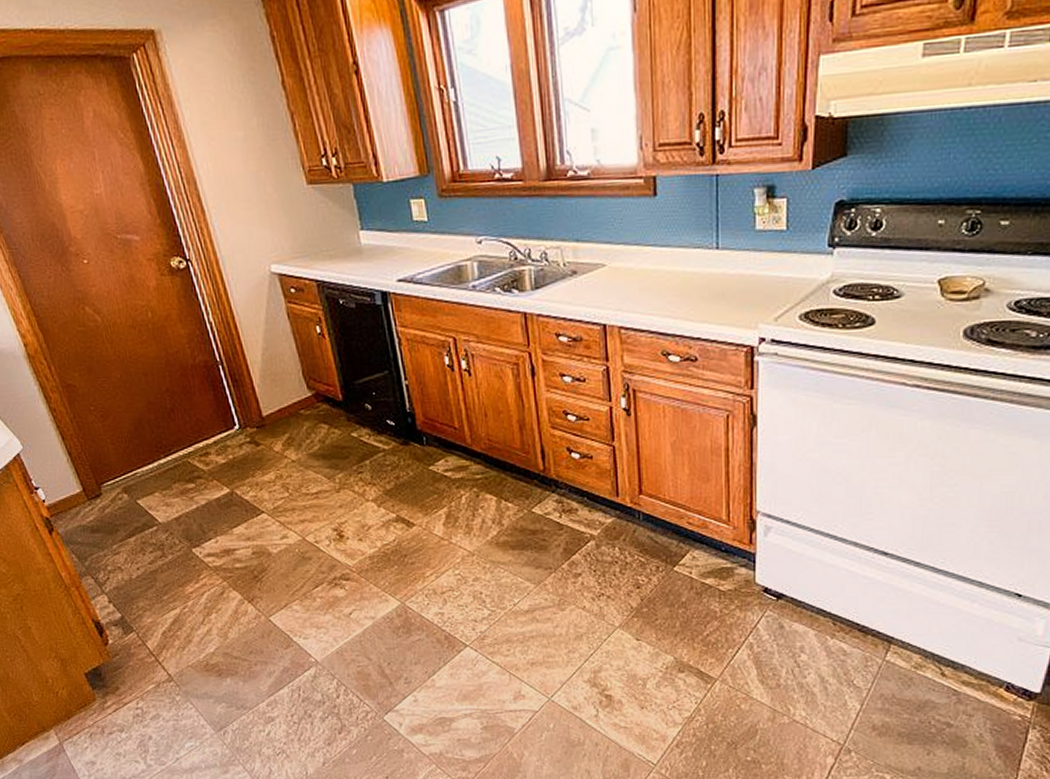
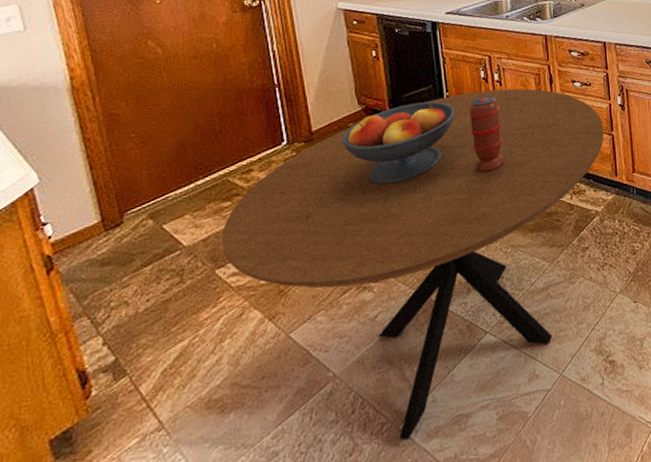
dining table: none [191,380,603,730] -> present [221,88,605,440]
fruit bowl: none [294,390,418,481] -> present [342,101,456,185]
spice grinder: none [432,387,477,478] -> present [468,96,504,173]

